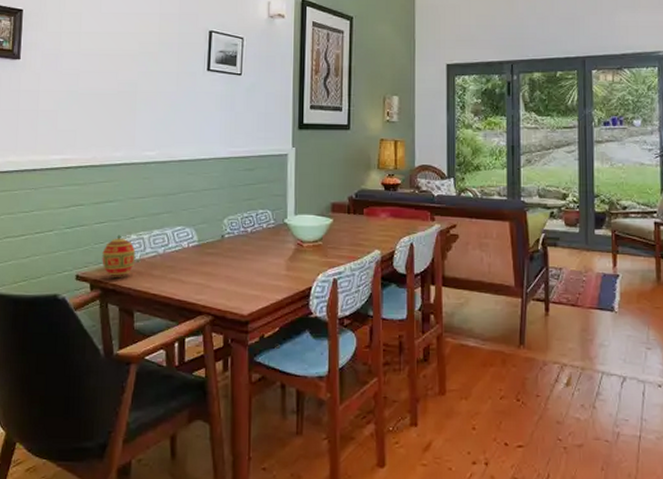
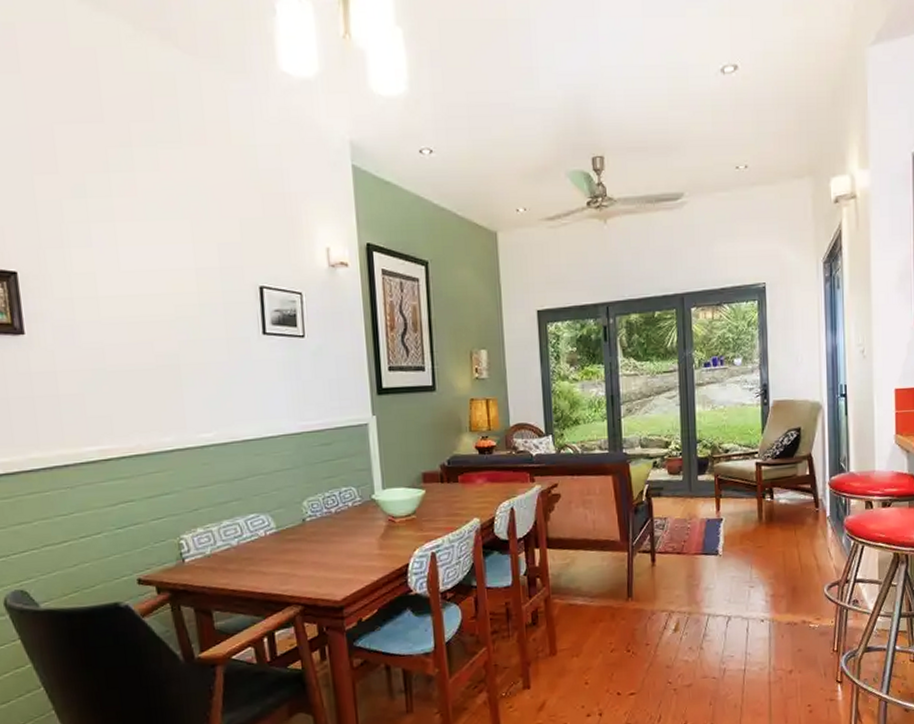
decorative egg: present [102,235,136,277] -> none [165,530,206,577]

